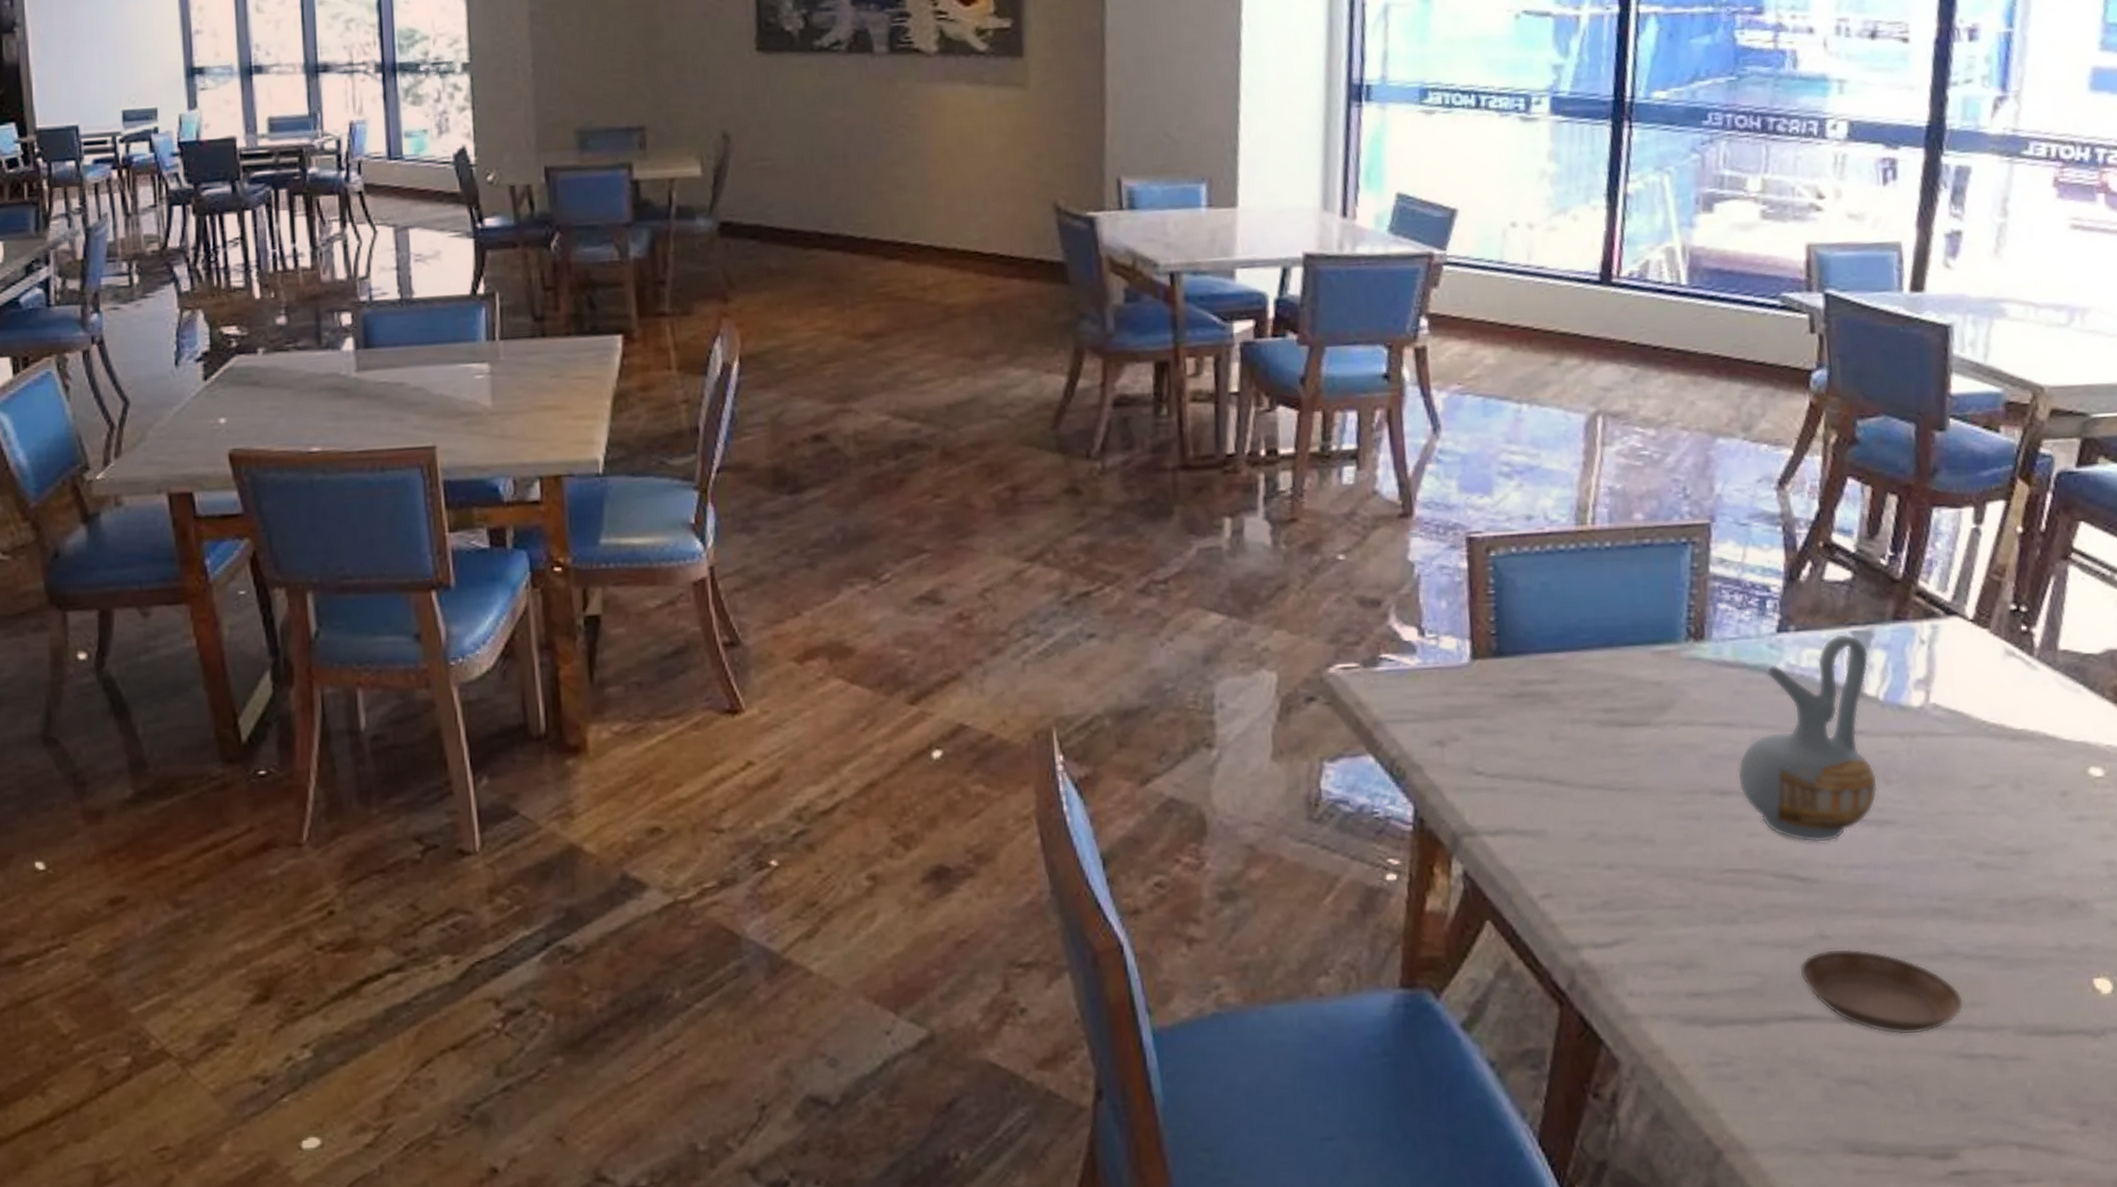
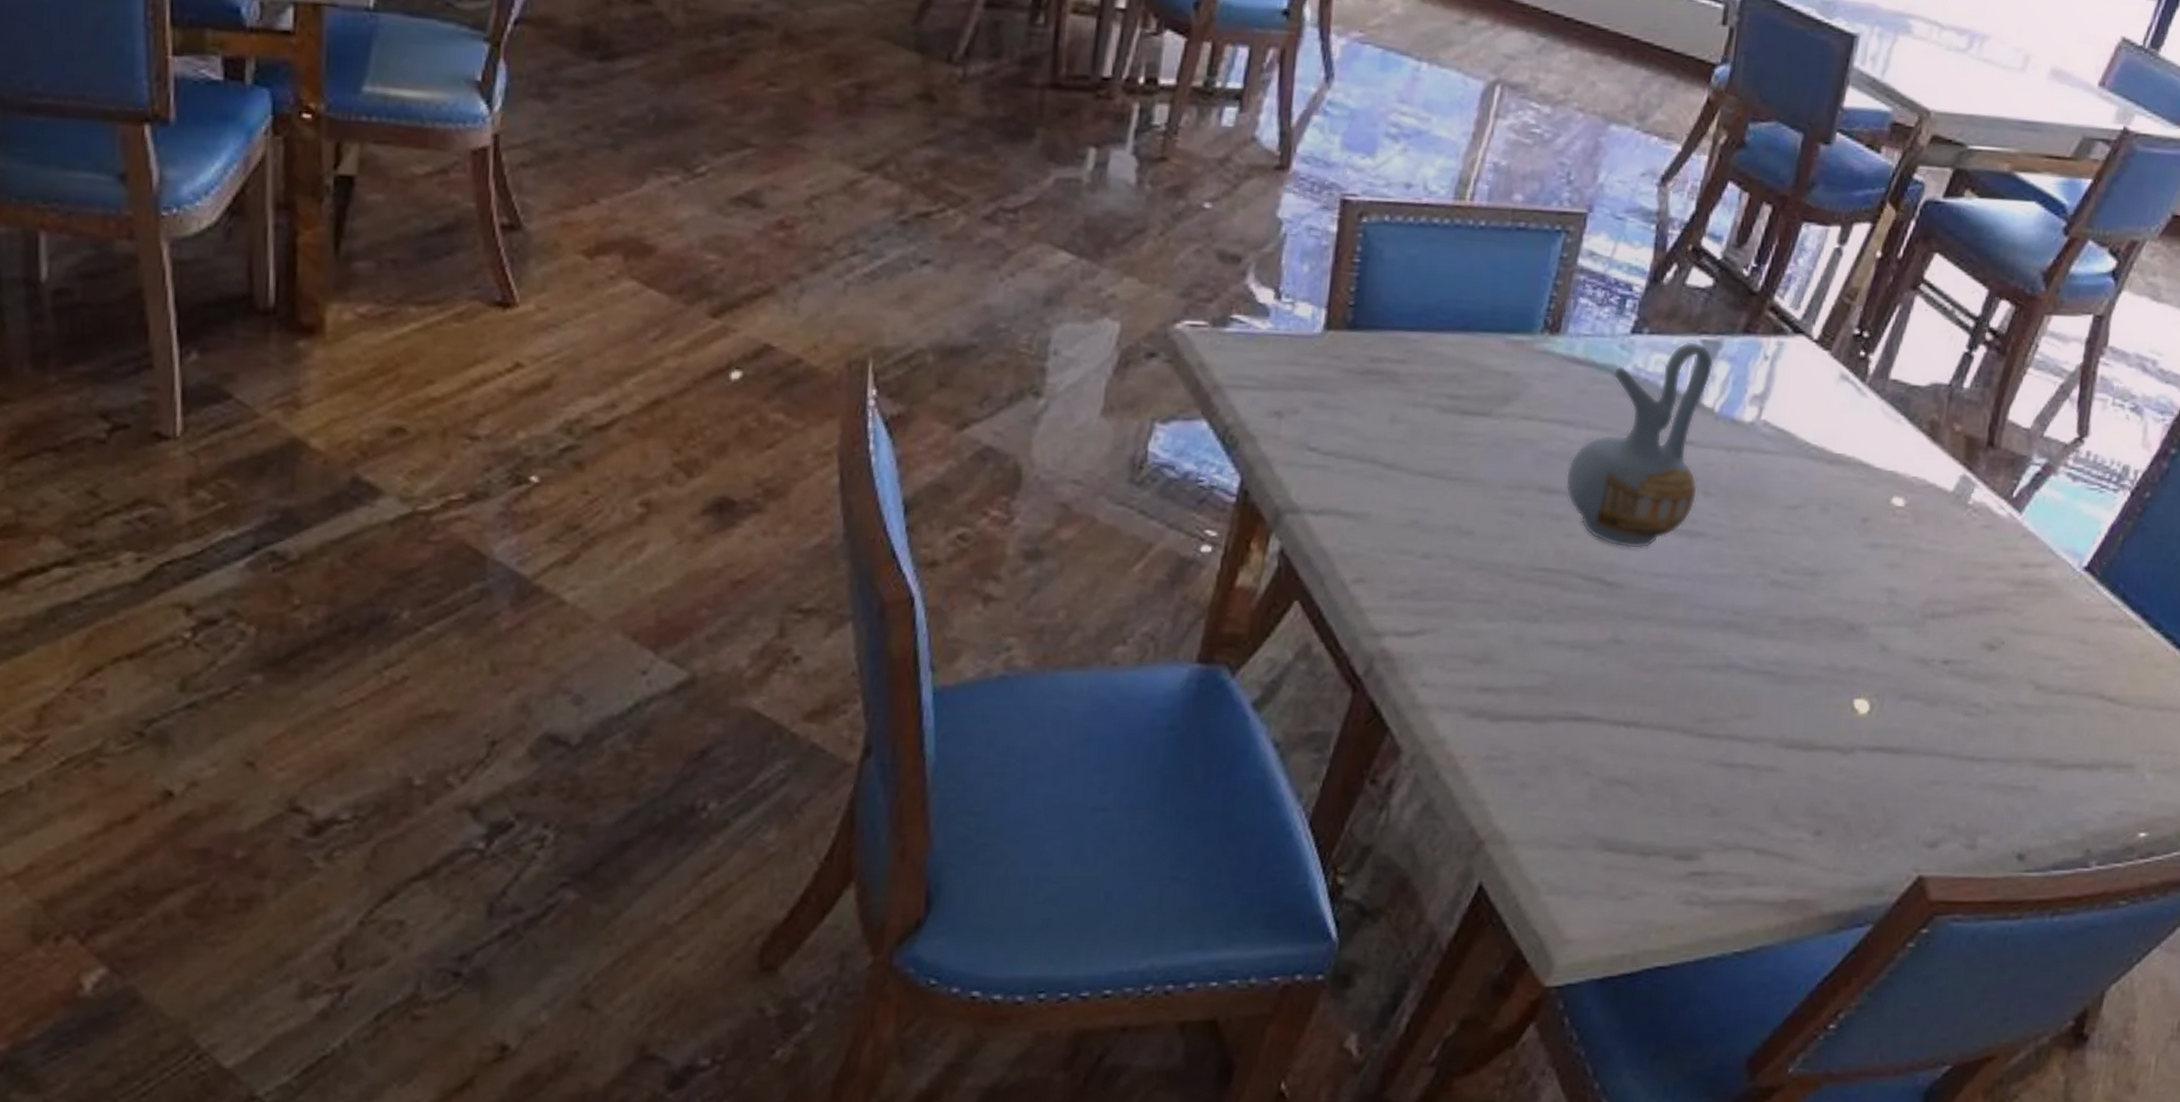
saucer: present [1798,948,1965,1036] -> none [1588,653,1735,742]

